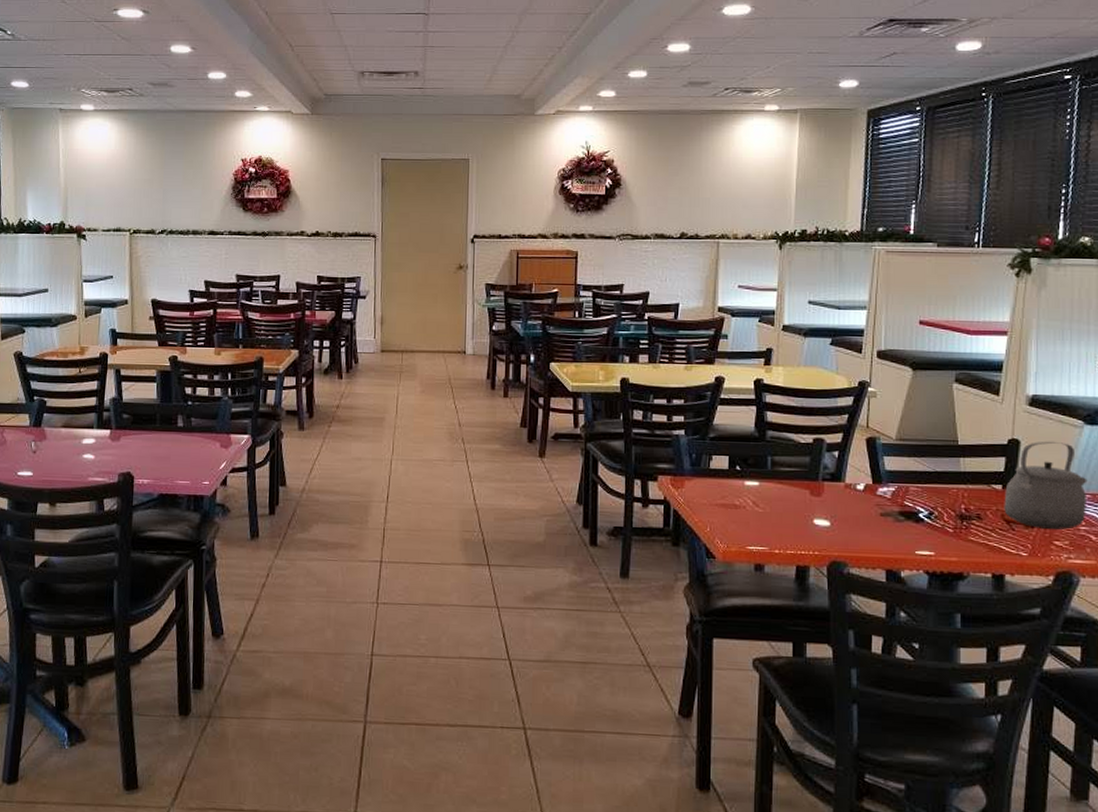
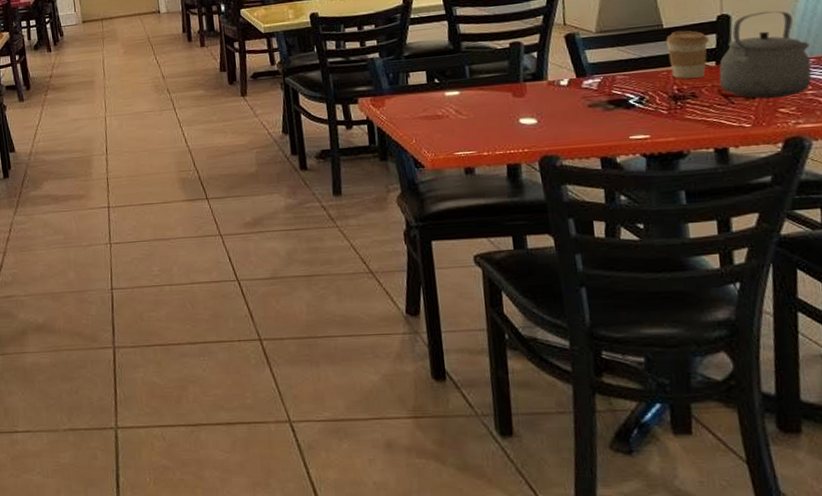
coffee cup: none [960,449,998,499] -> present [666,30,709,79]

